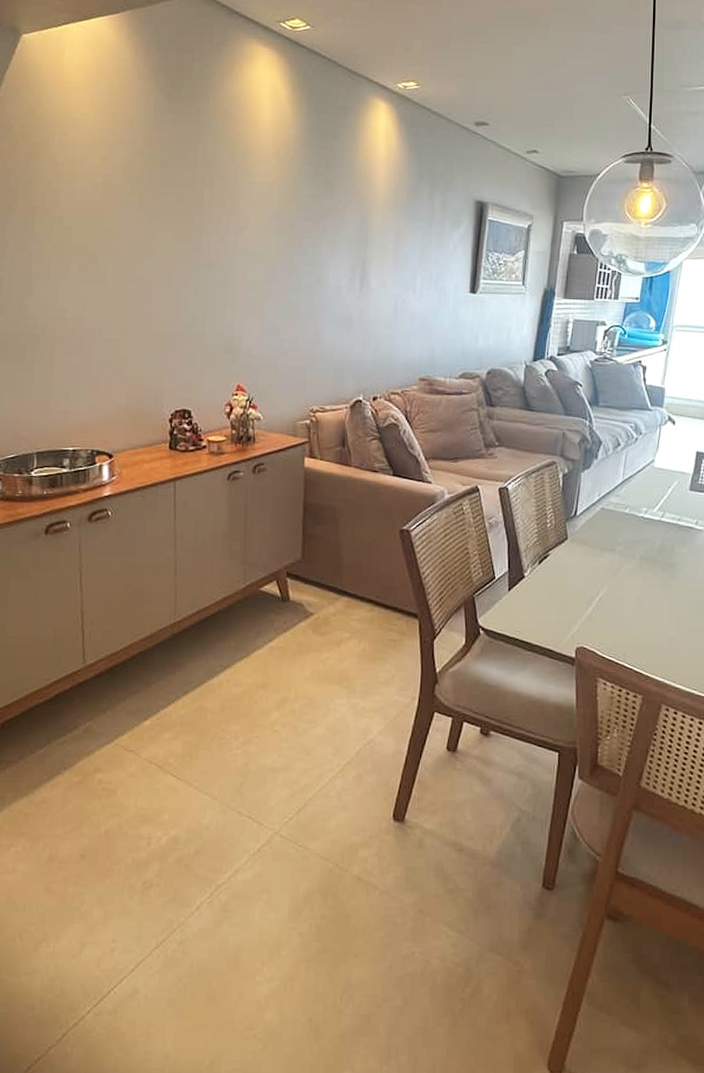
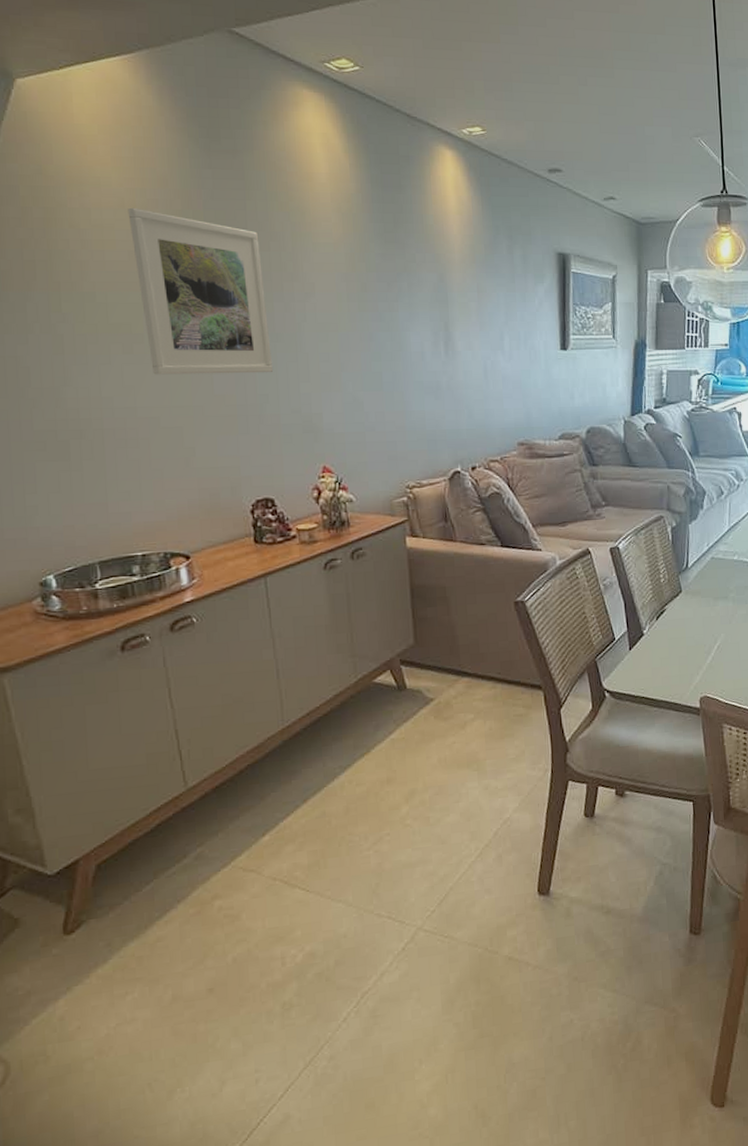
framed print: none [98,145,205,297] -> present [128,207,274,375]

